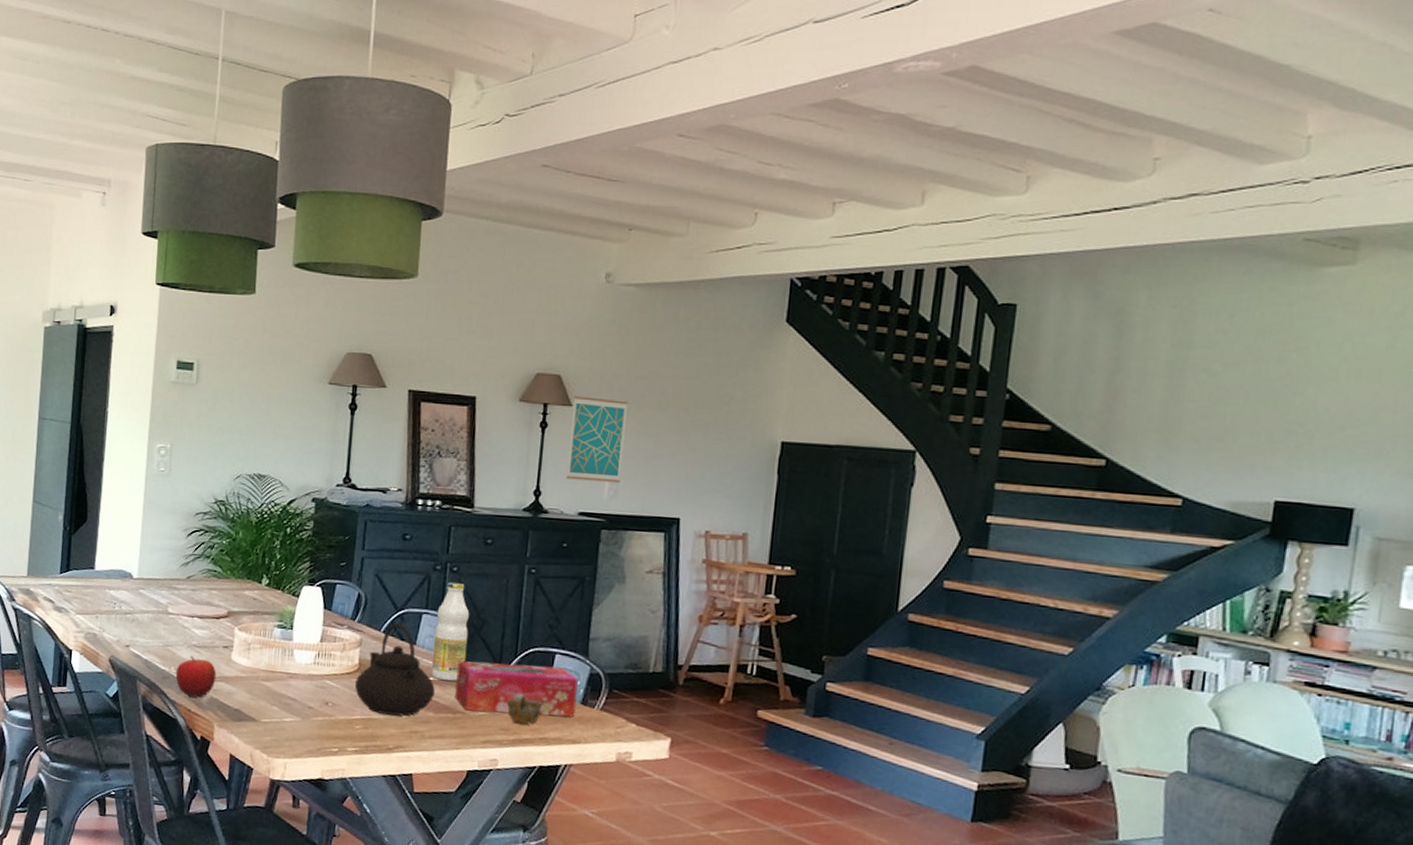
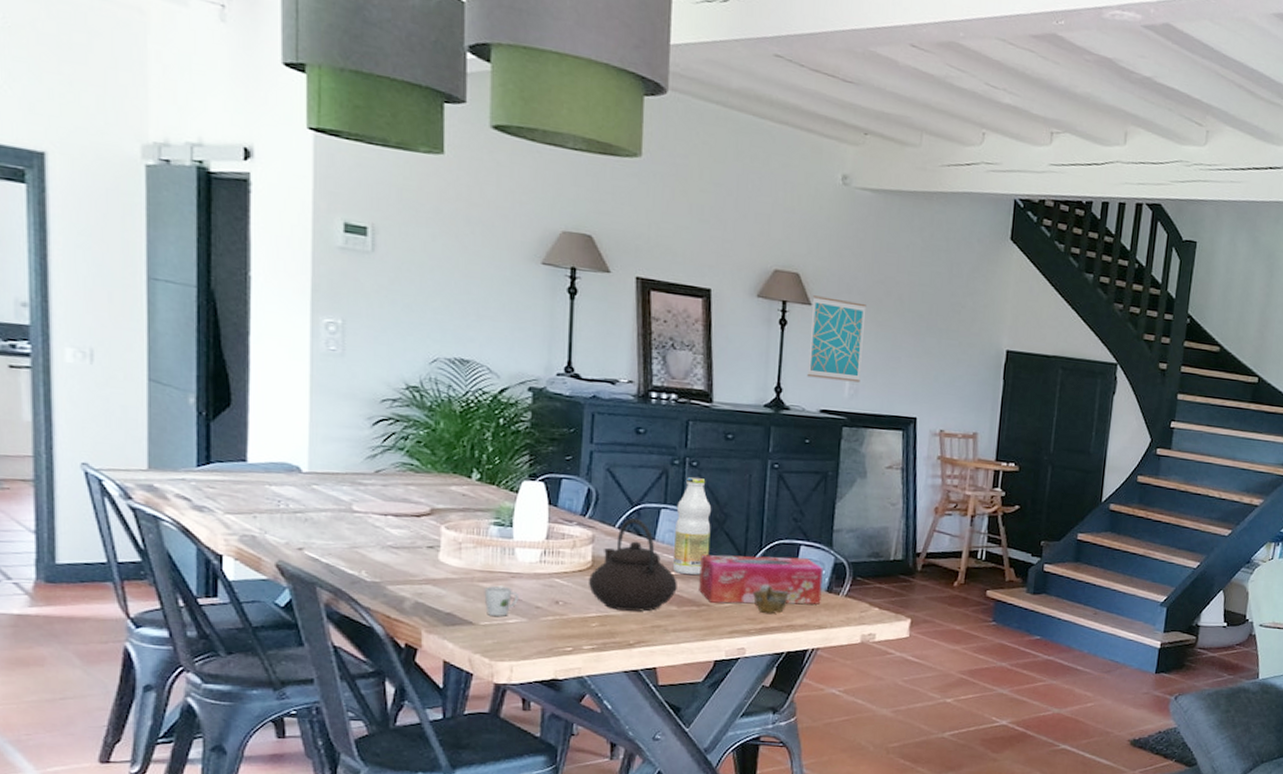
fruit: present [175,656,217,698] -> none [367,558,421,603]
cup: none [266,685,295,715] -> present [484,585,520,616]

